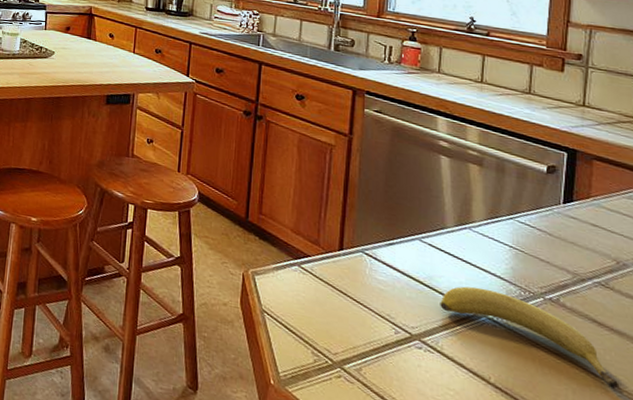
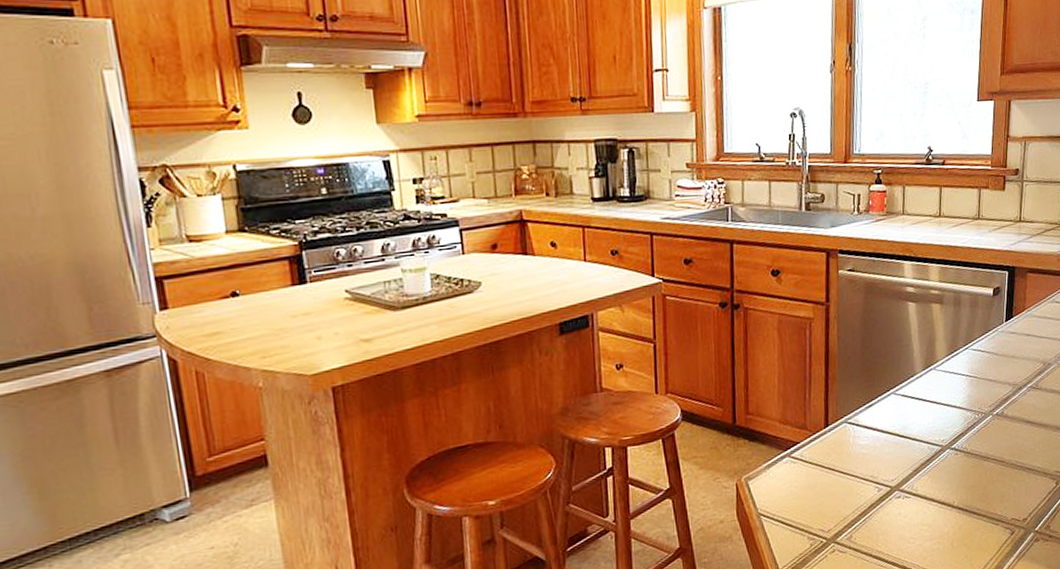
fruit: present [440,286,620,390] -> none [913,421,1045,476]

